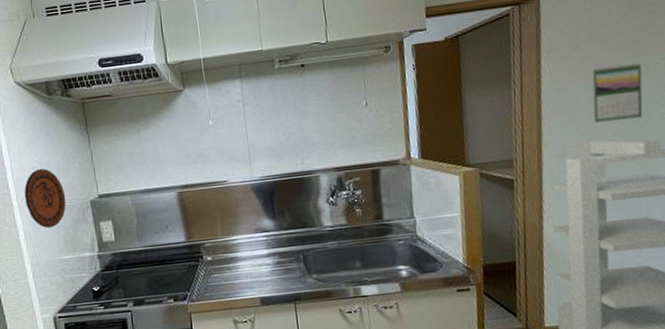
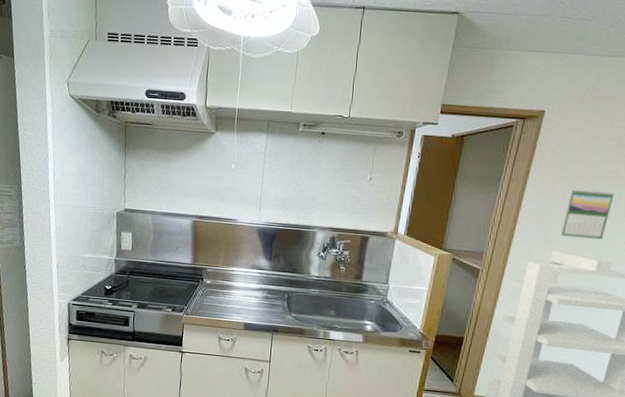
decorative plate: present [24,168,66,229] -> none [60,175,97,229]

